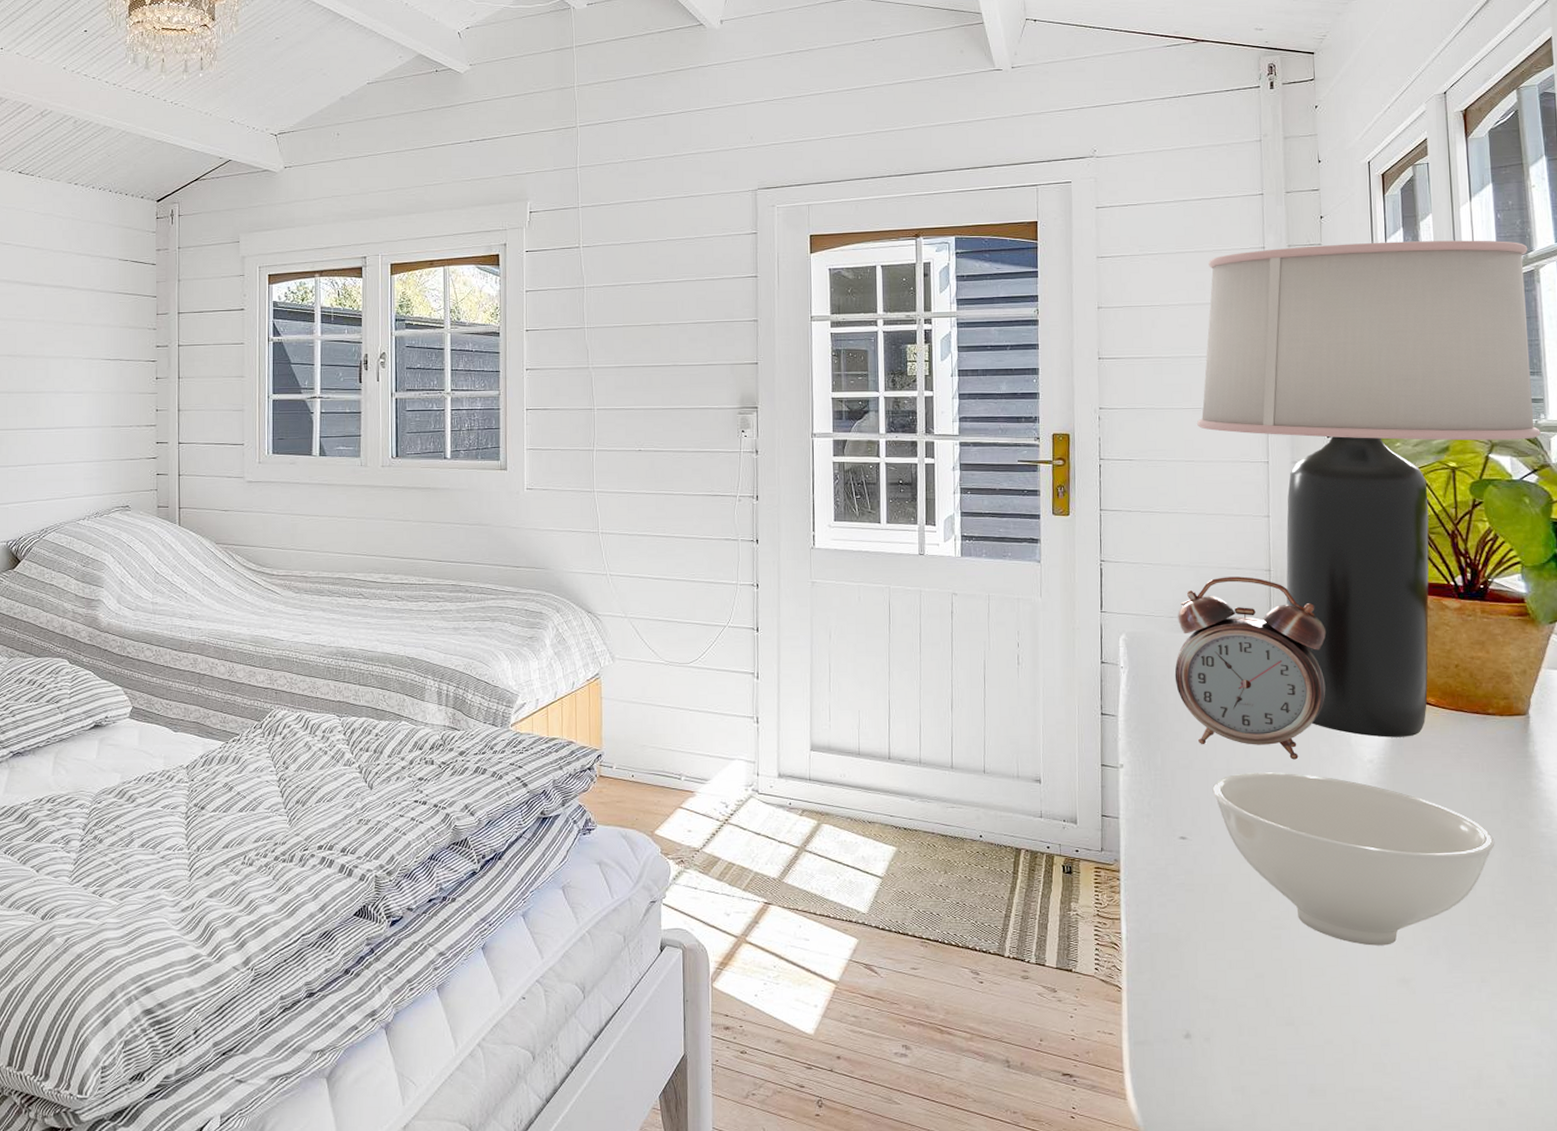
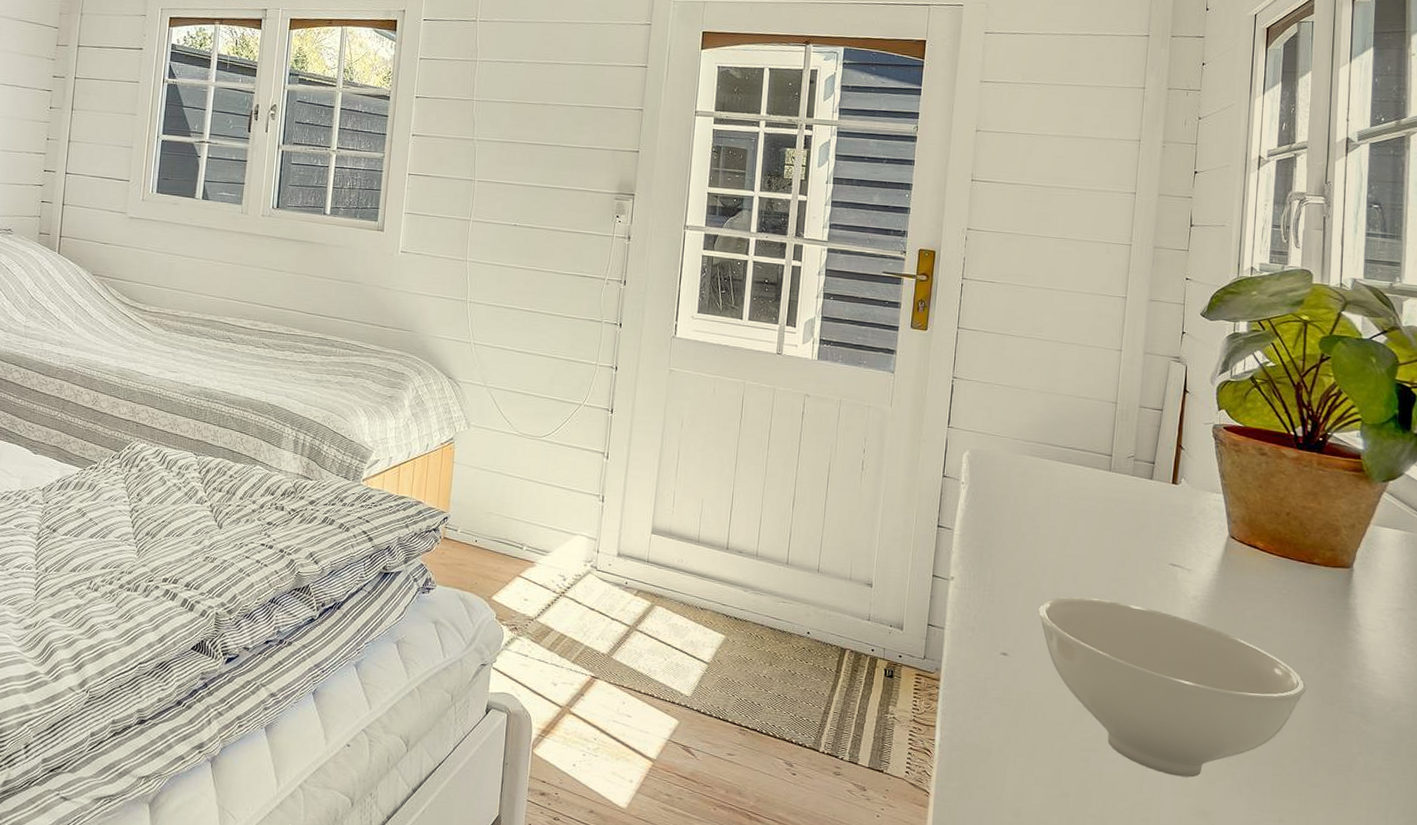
alarm clock: present [1174,576,1327,760] -> none [1013,405,1165,589]
table lamp: present [1196,240,1541,738] -> none [1060,90,1402,578]

